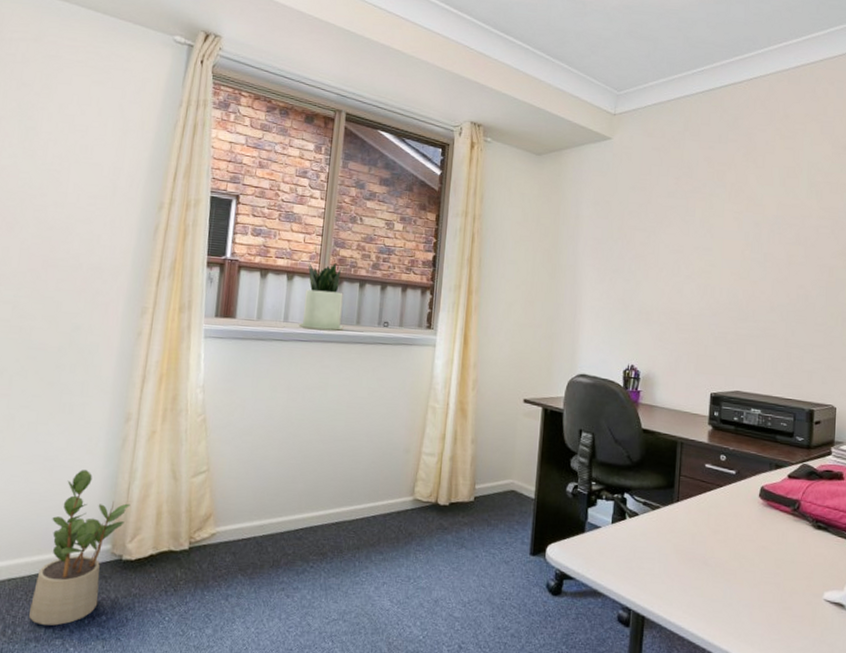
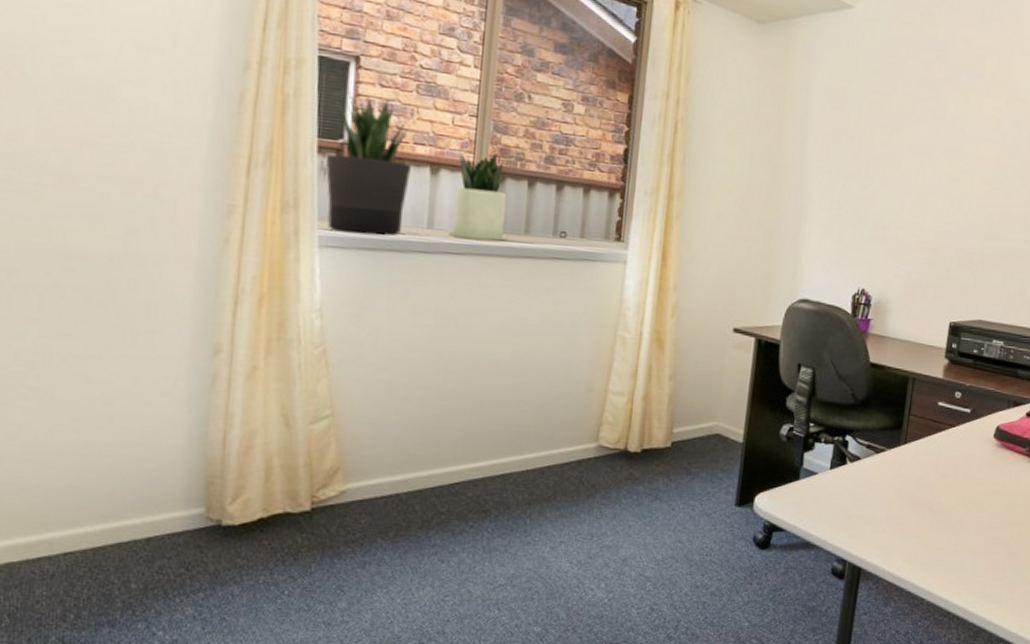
potted plant: present [29,470,131,626] -> none [98,416,228,607]
planter: none [211,218,275,329] -> present [325,88,413,237]

